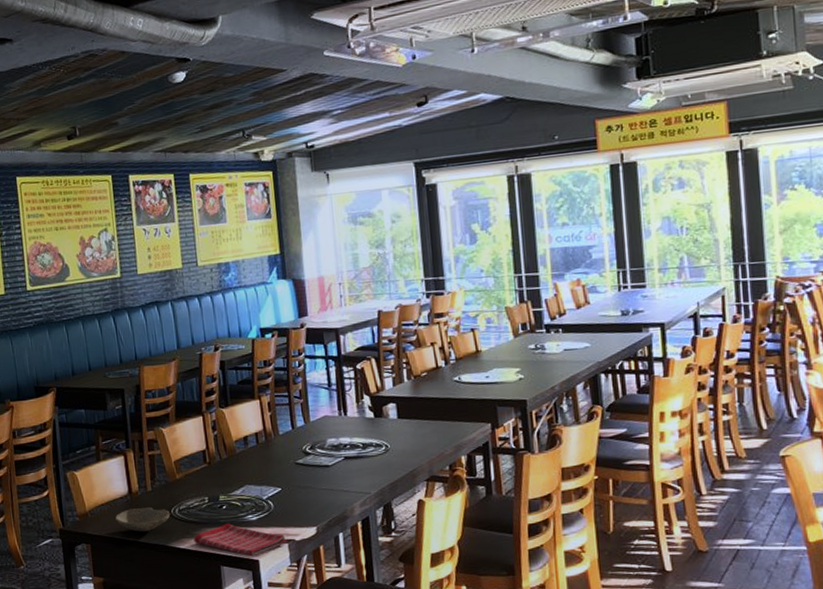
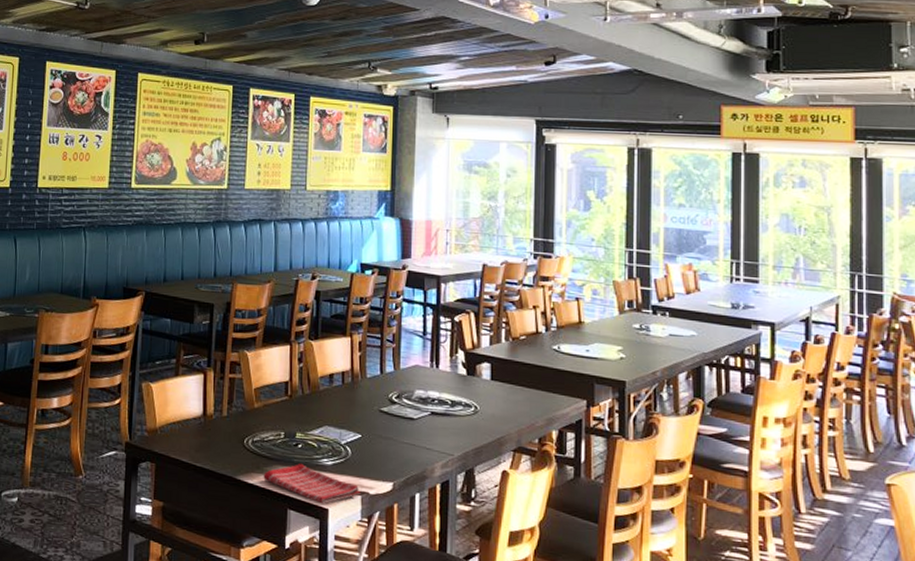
bowl: present [115,507,171,532] -> none [185,432,243,459]

